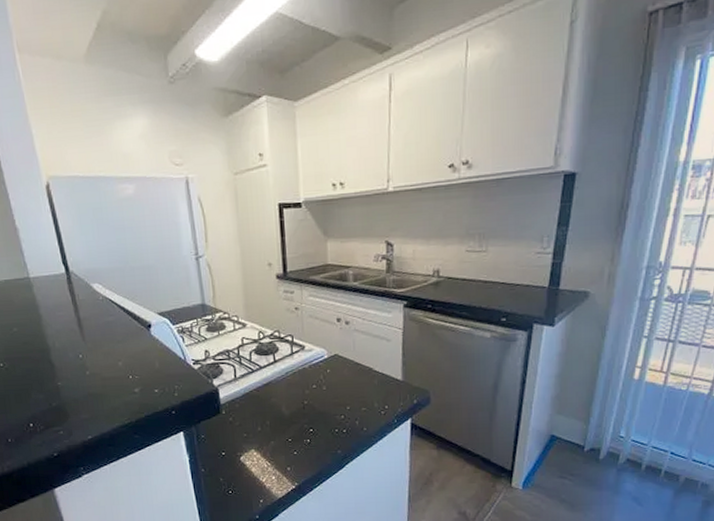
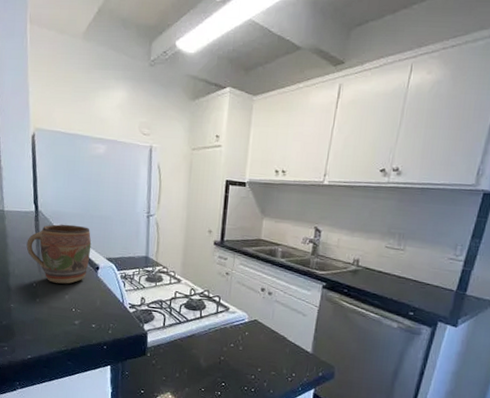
mug: none [63,281,139,351] -> present [26,224,92,284]

